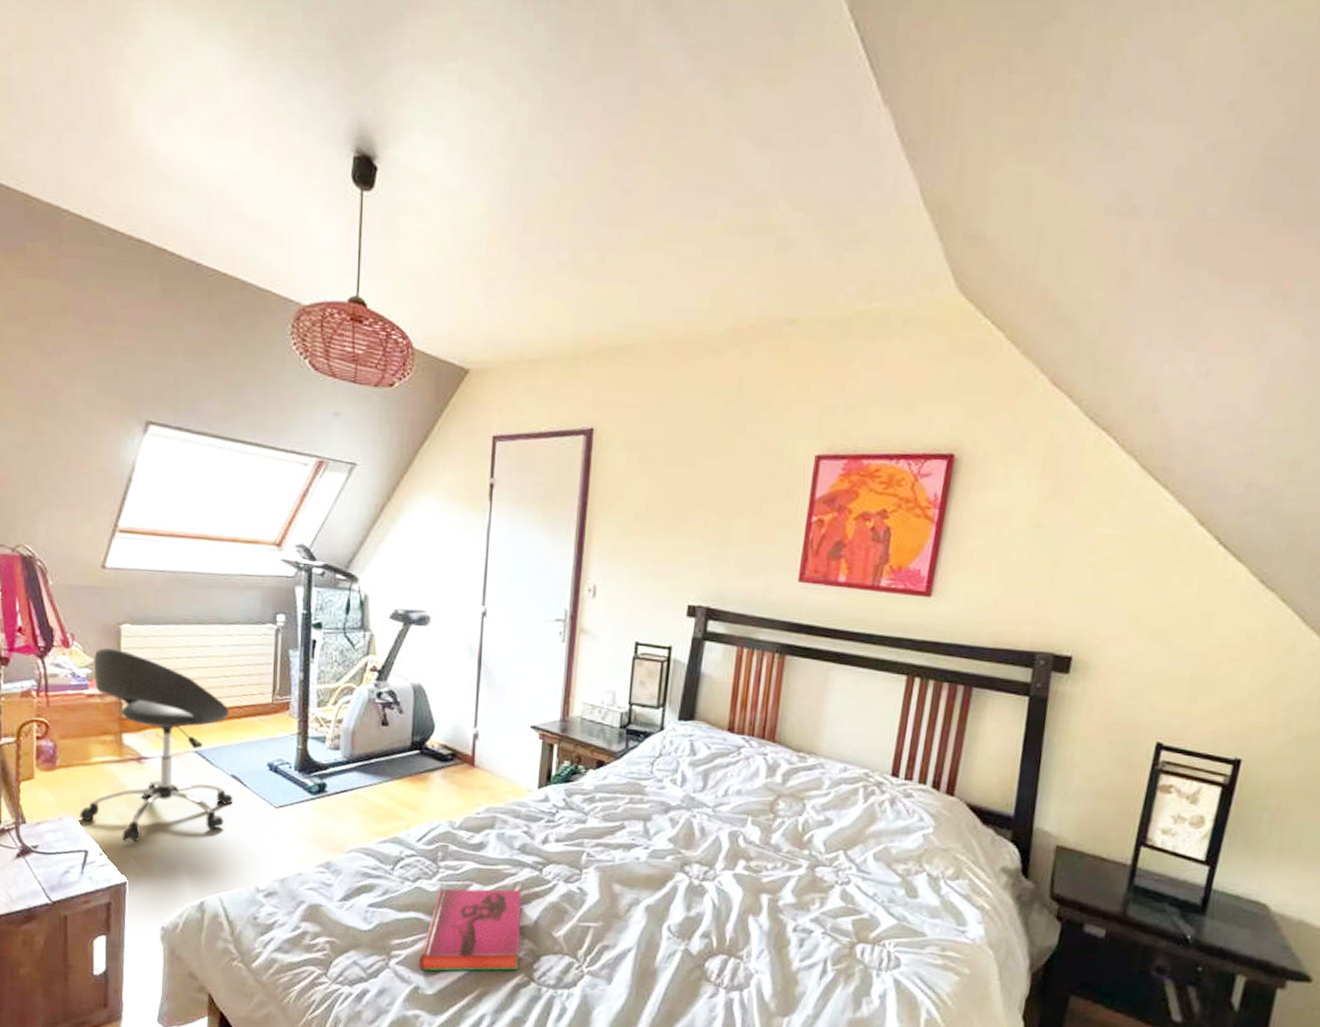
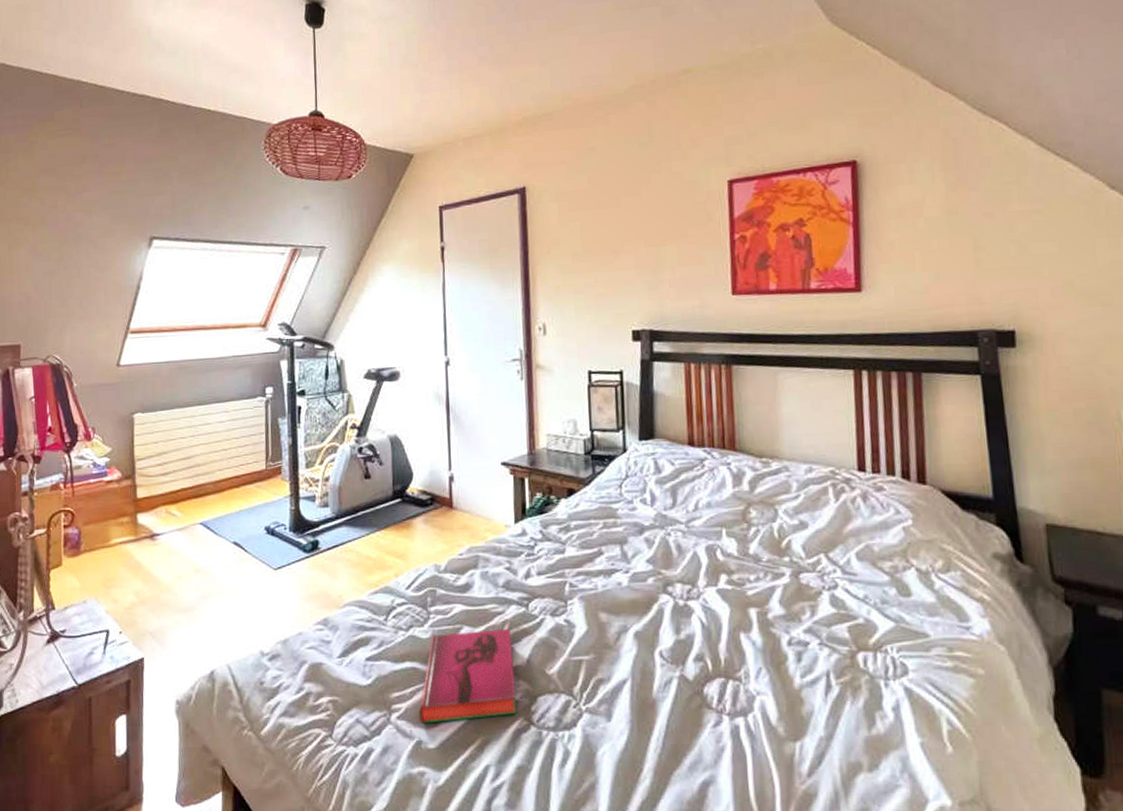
chair: present [80,647,233,842] -> none [101,436,236,618]

